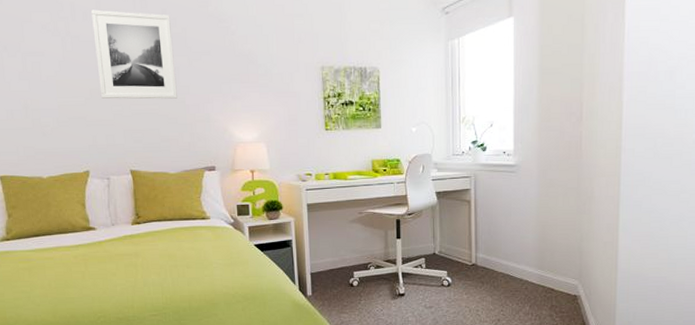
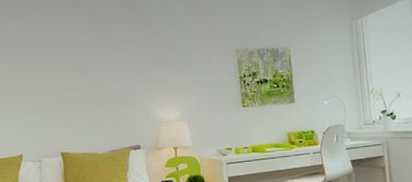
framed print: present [91,9,177,99] -> none [28,9,105,88]

